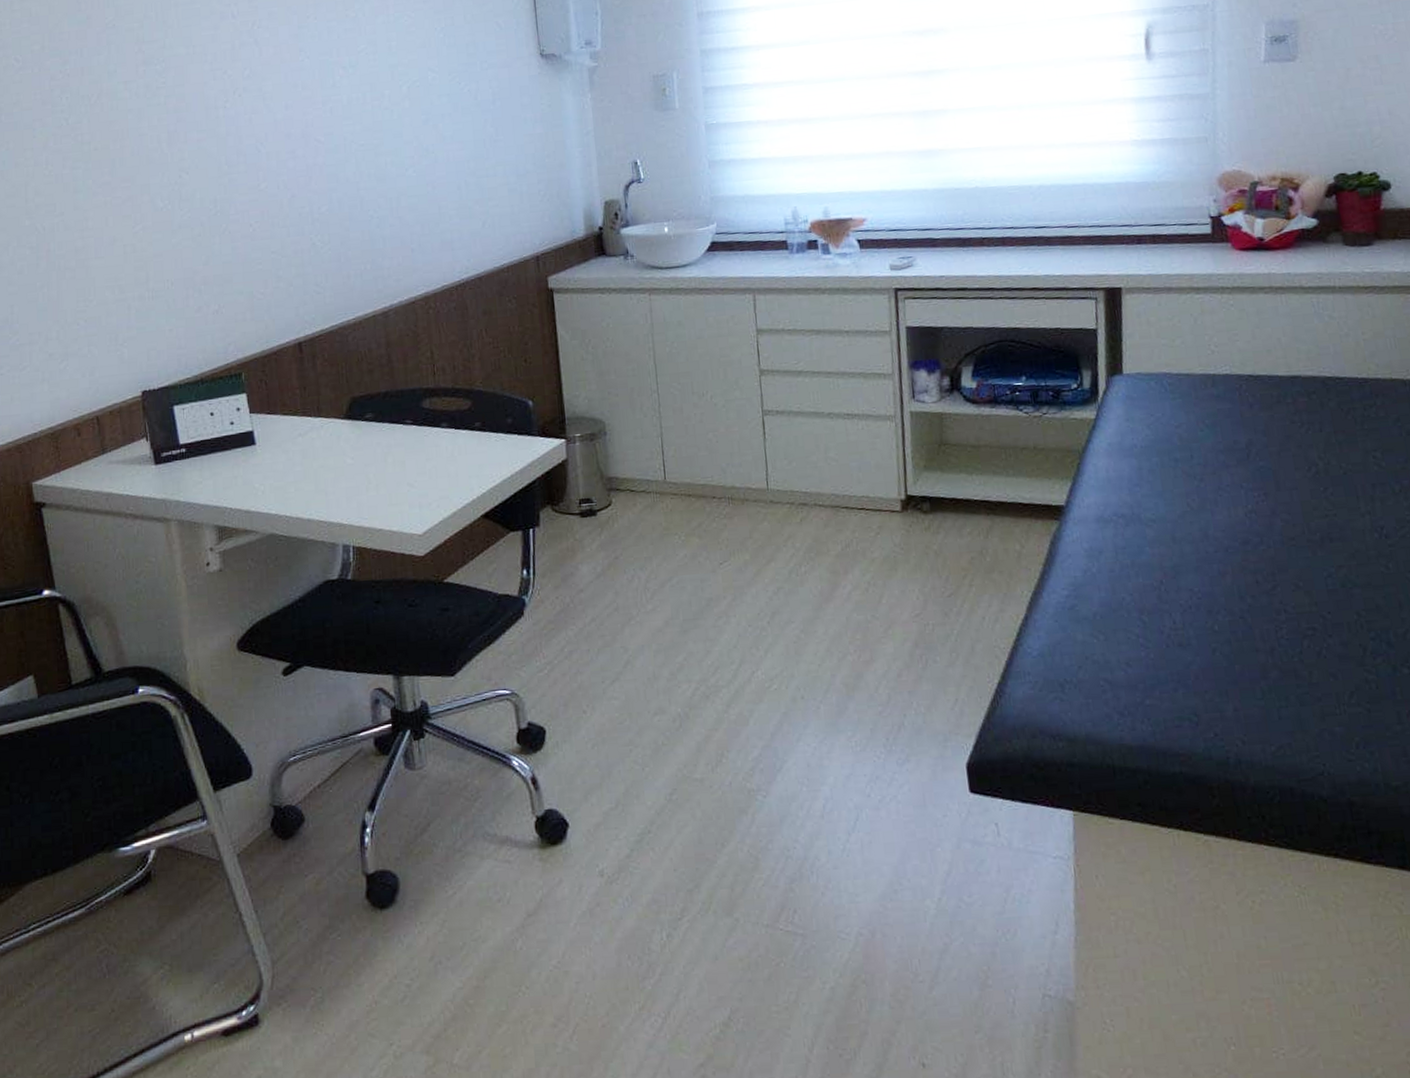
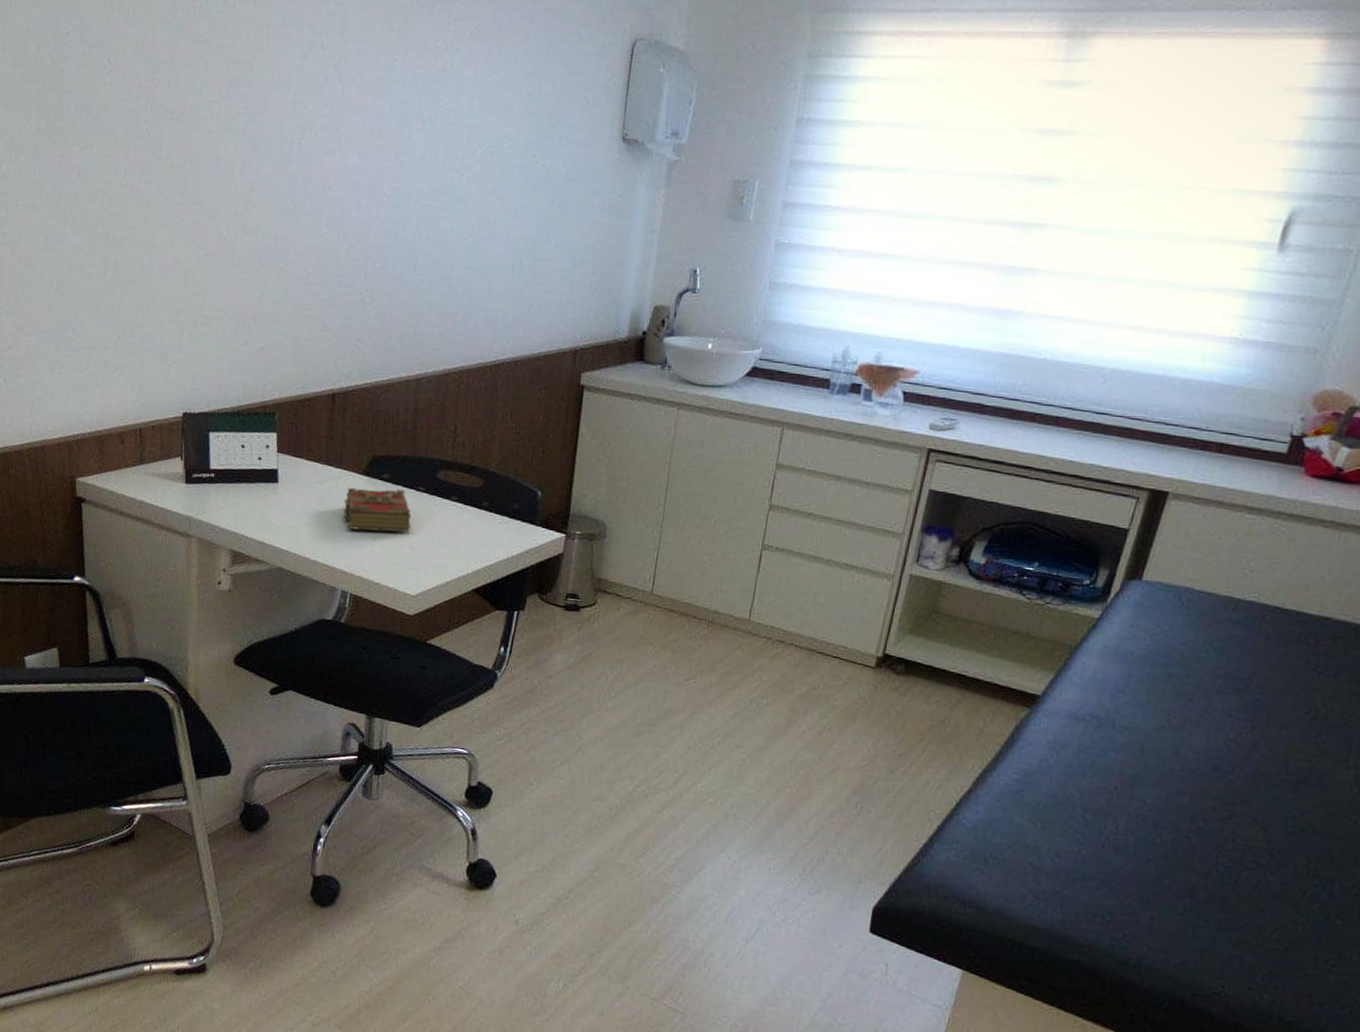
book: none [330,426,404,479] -> present [344,487,412,532]

